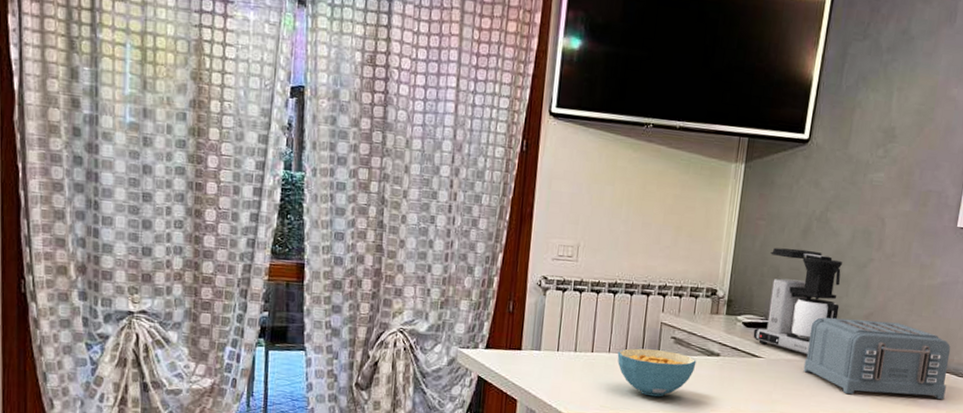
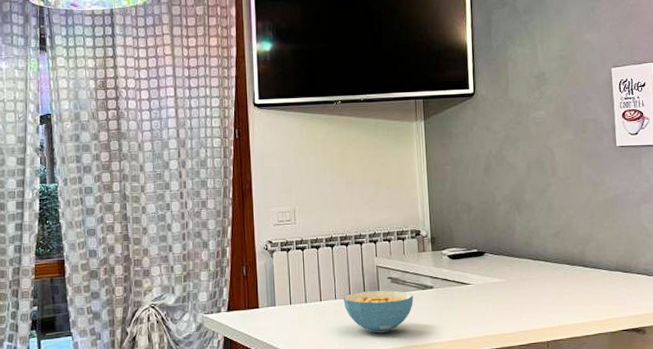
coffee maker: present [753,247,842,357] -> none [459,185,530,277]
toaster: present [803,317,951,400] -> none [508,236,641,306]

